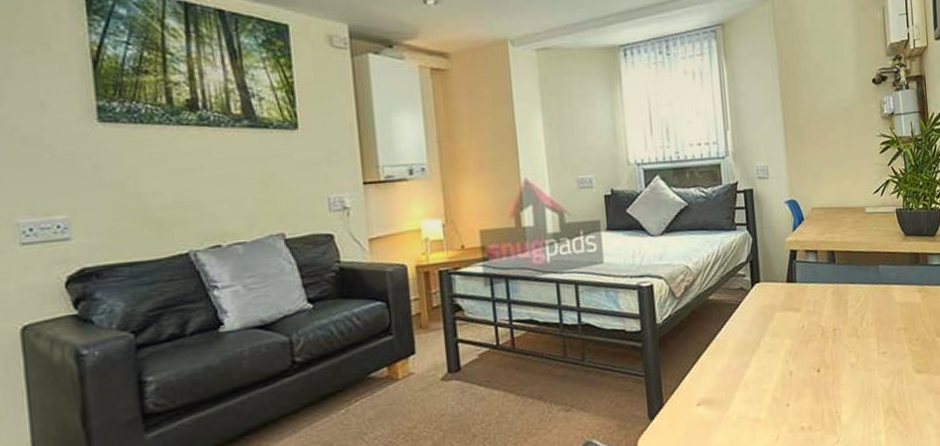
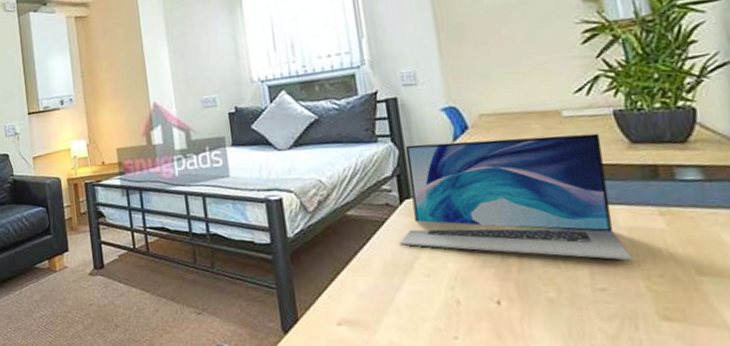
laptop: none [751,227,902,329] -> present [400,133,633,261]

